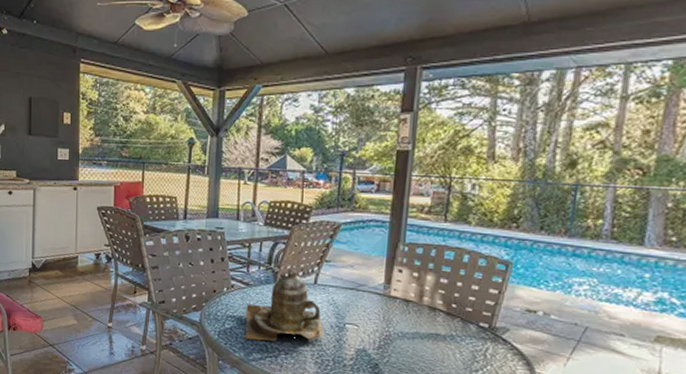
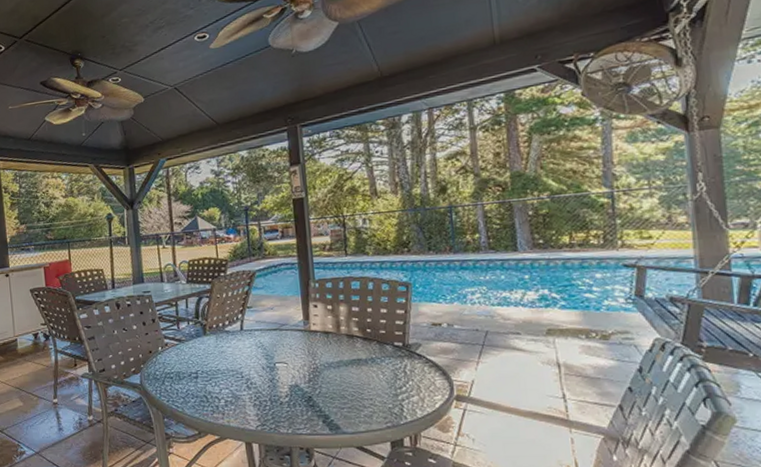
teapot: present [245,269,324,341] -> none [181,319,257,393]

